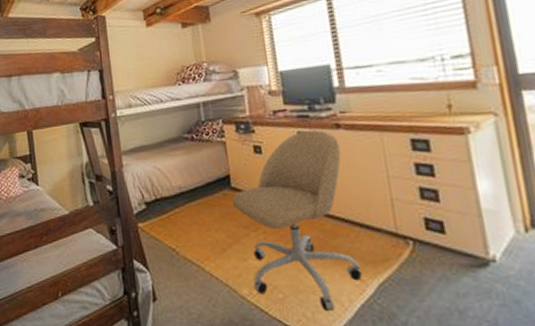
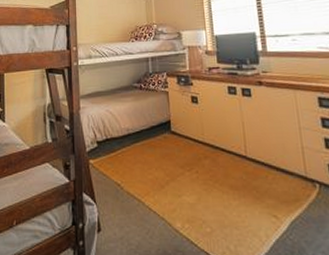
office chair: present [231,129,362,311] -> none [171,85,277,244]

